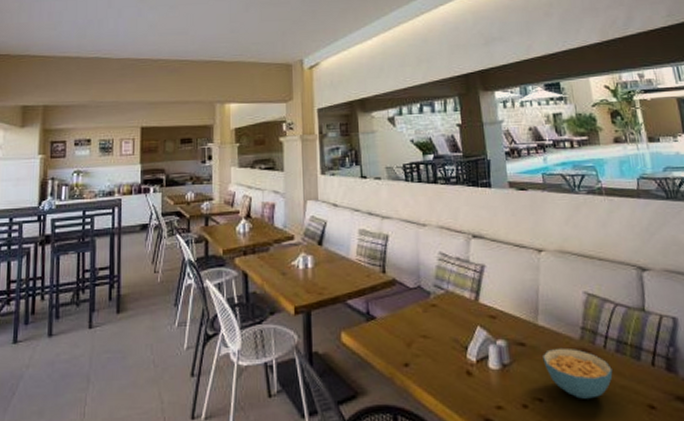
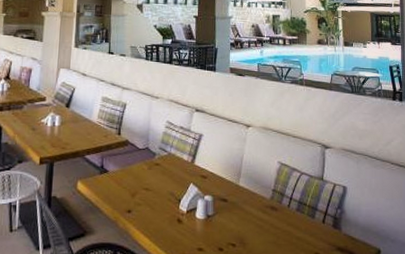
cereal bowl: present [543,348,613,399] -> none [240,205,292,246]

